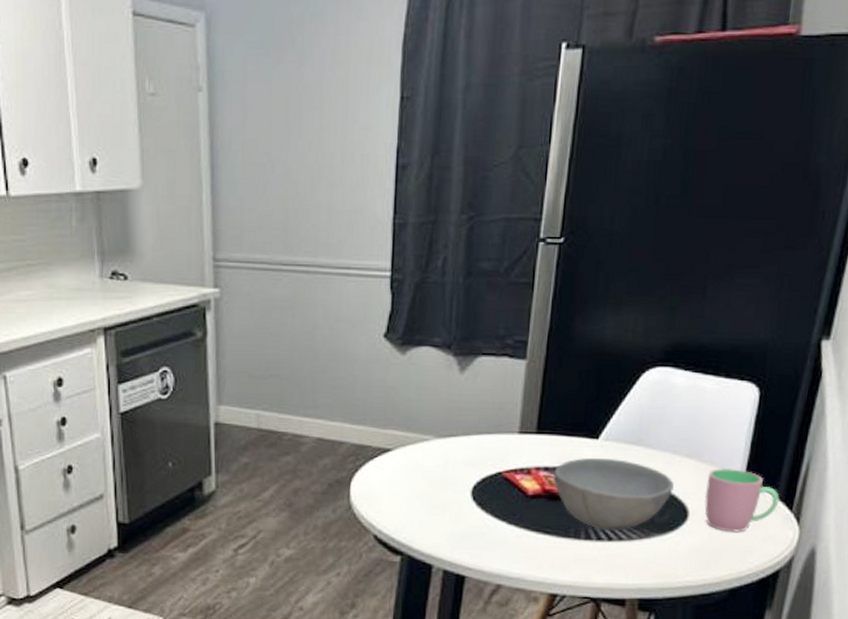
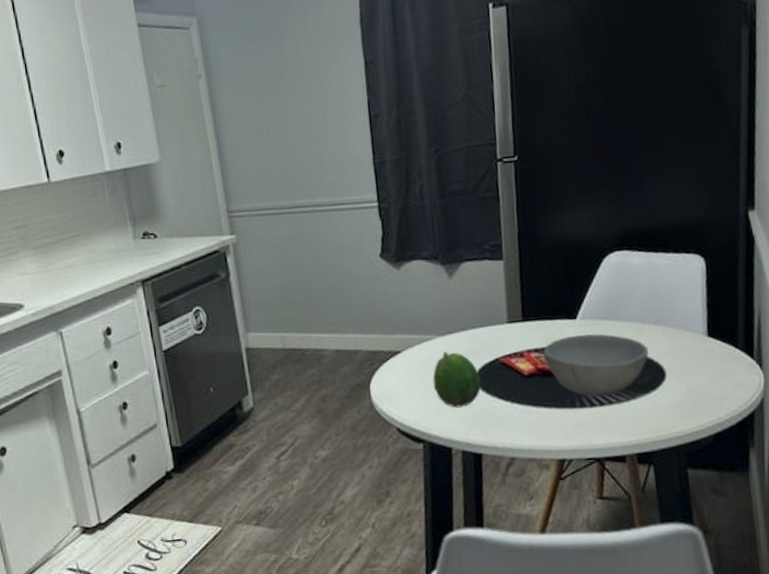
fruit: none [423,456,478,521] -> present [433,351,482,408]
cup: present [704,467,780,532] -> none [675,328,741,384]

